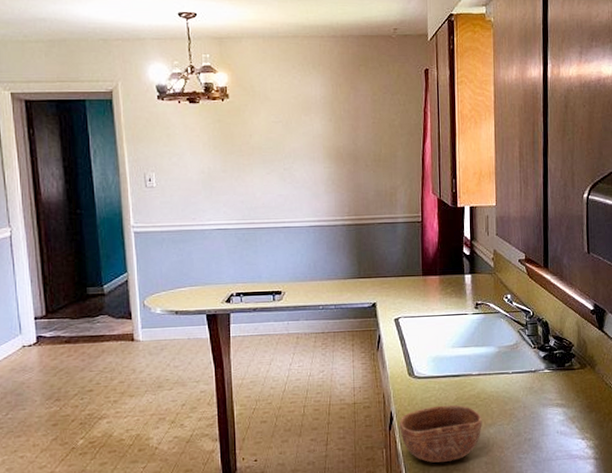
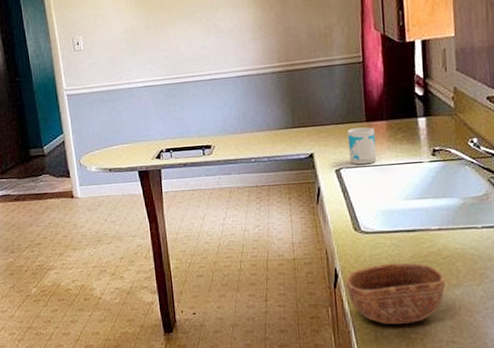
mug: none [406,281,430,315] -> present [347,127,377,165]

